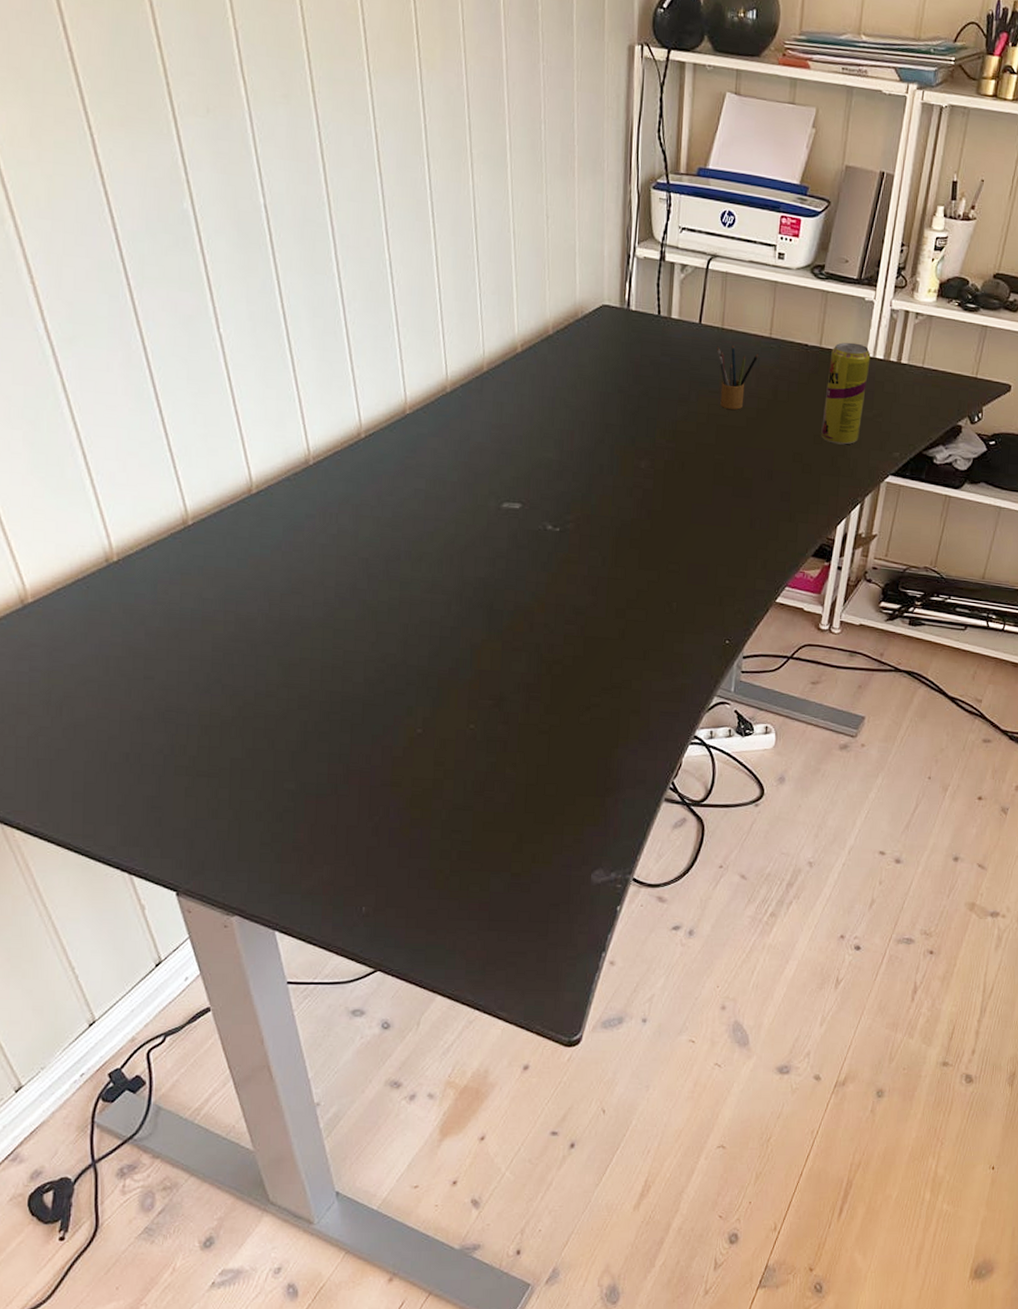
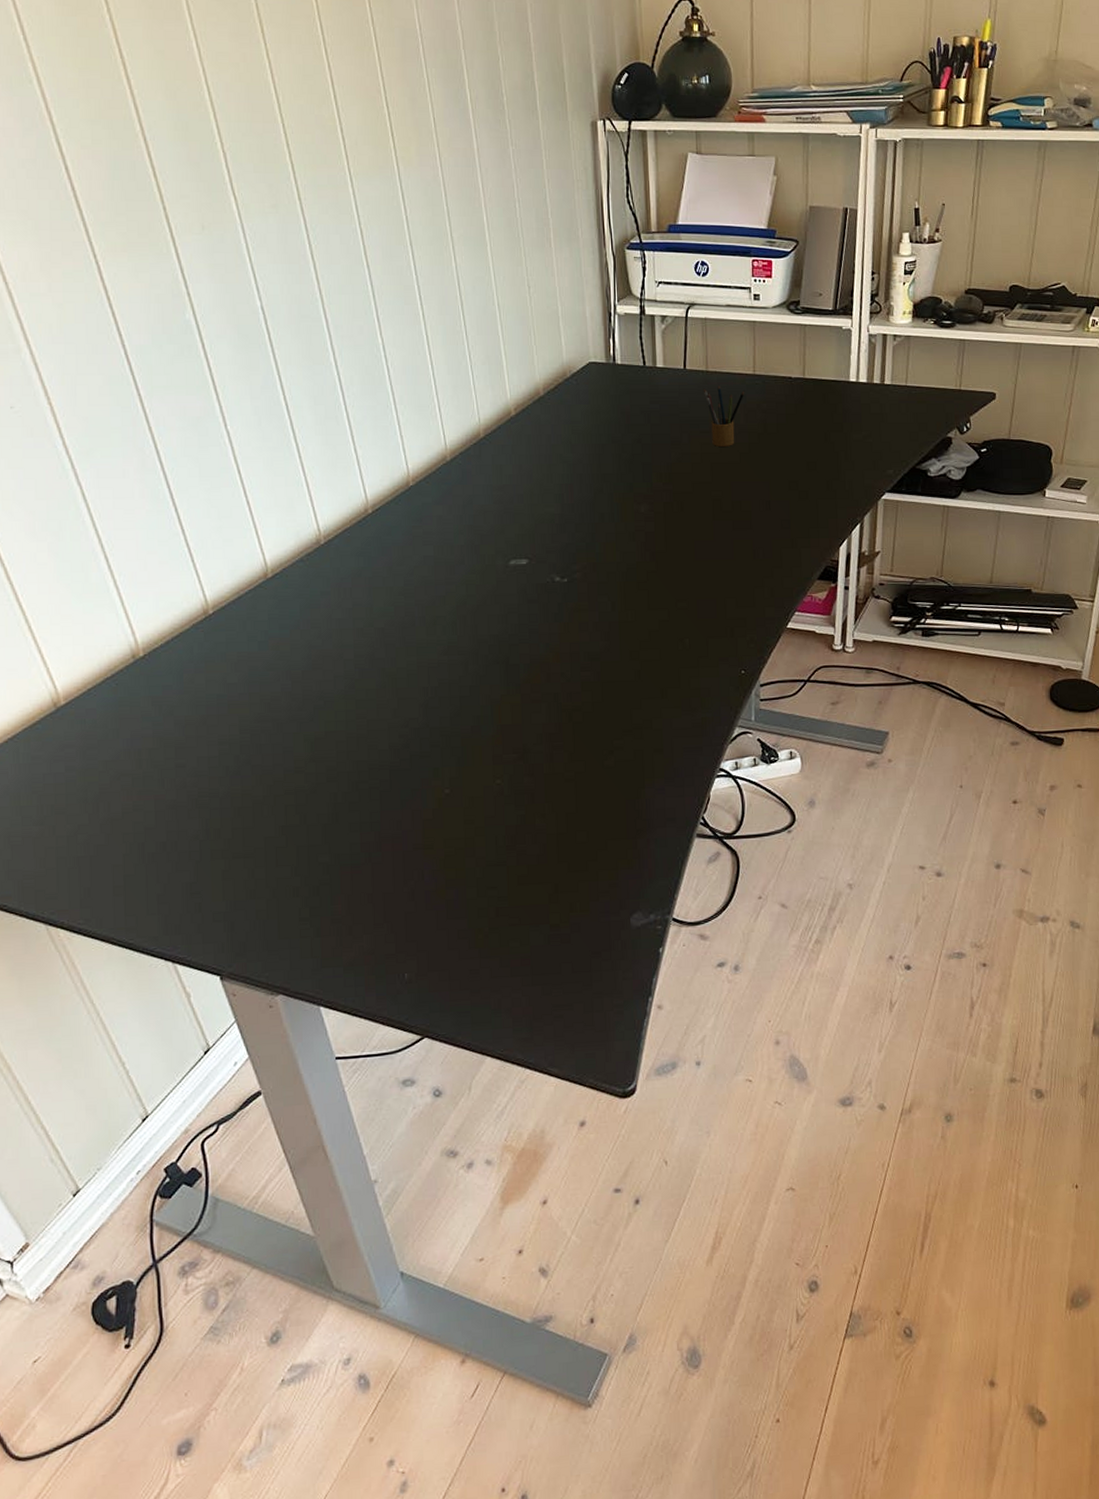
beverage can: present [821,342,871,445] -> none [813,370,854,468]

